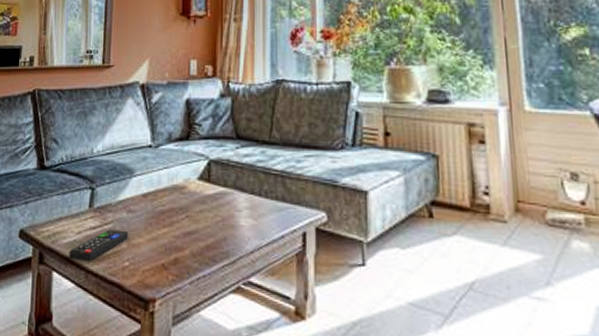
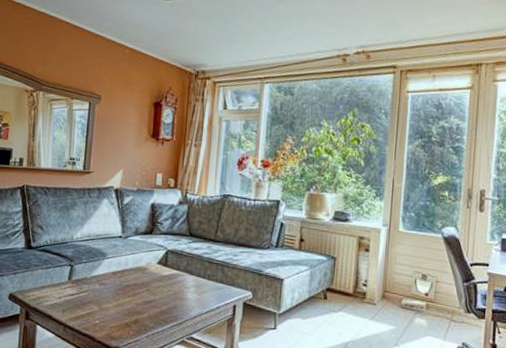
remote control: present [69,229,128,262] -> none [50,296,100,319]

